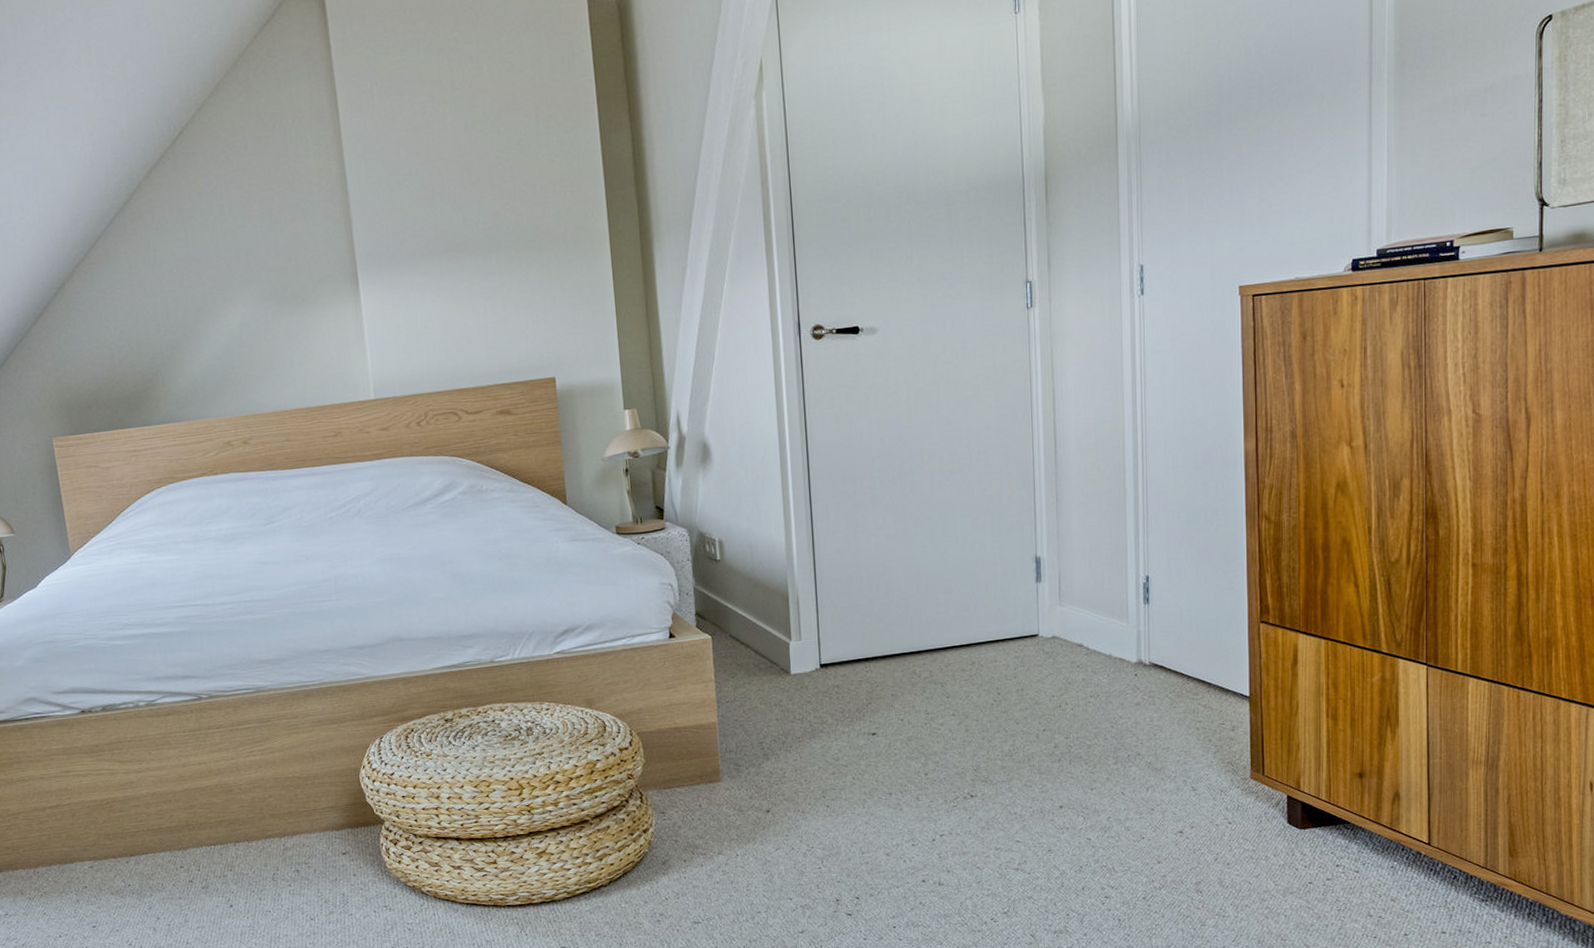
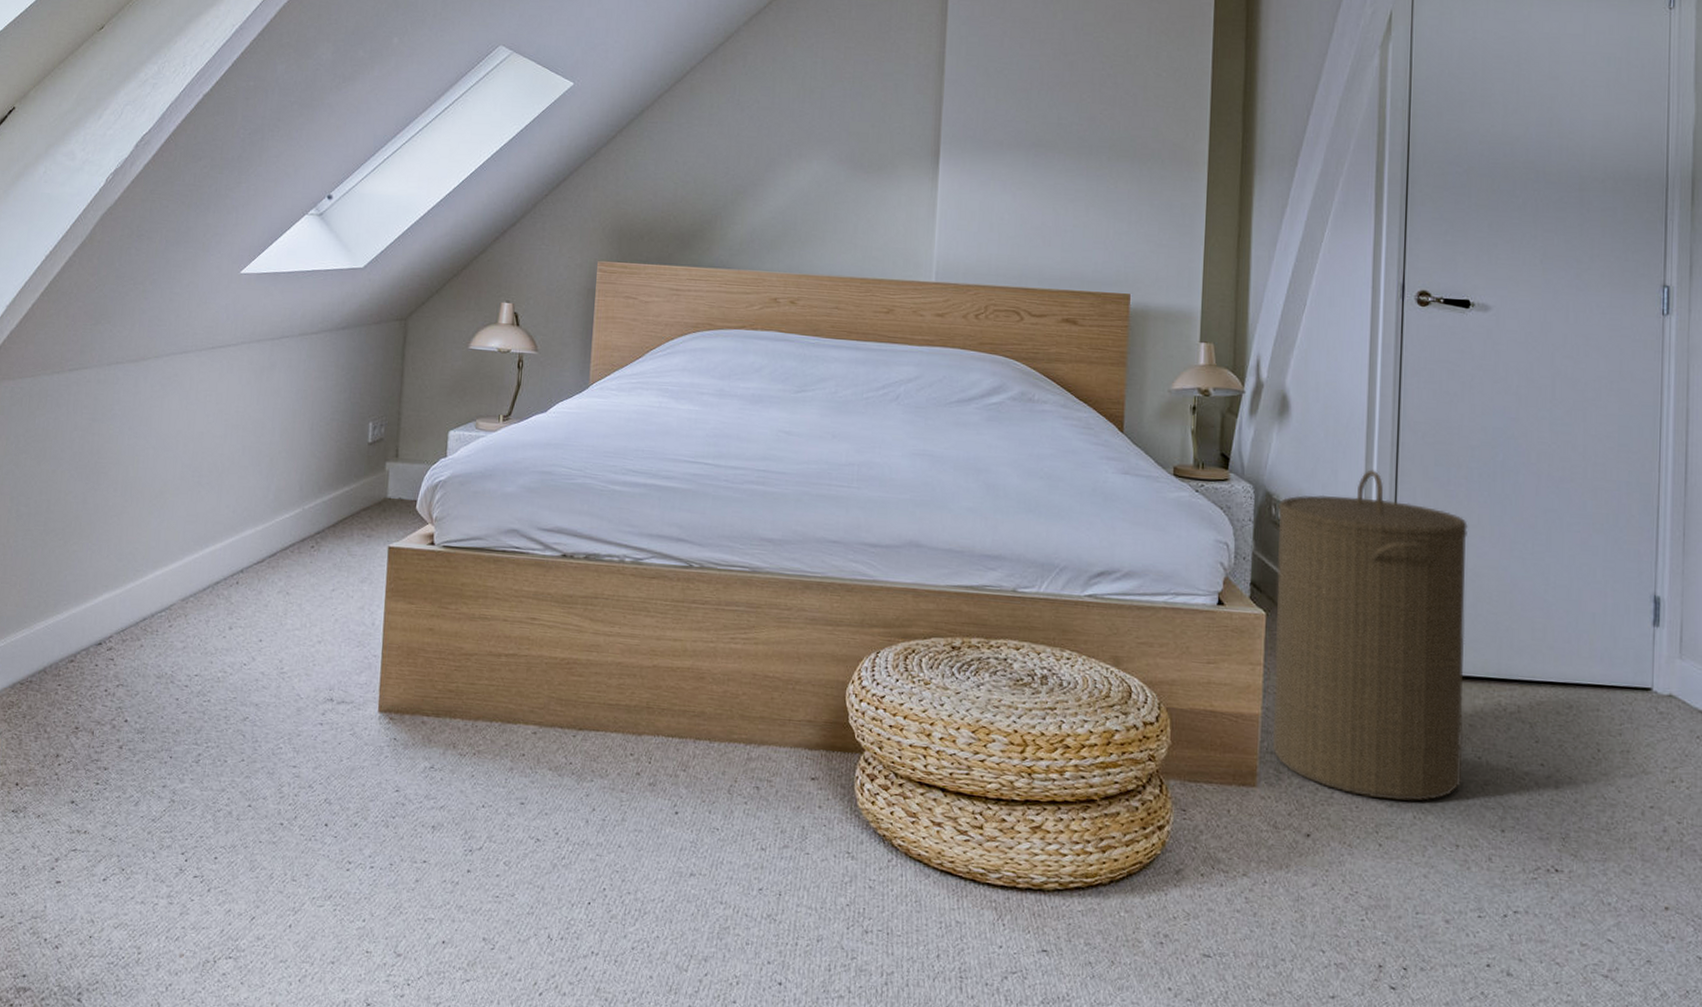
laundry hamper: none [710,495,889,771] -> present [1272,469,1468,801]

